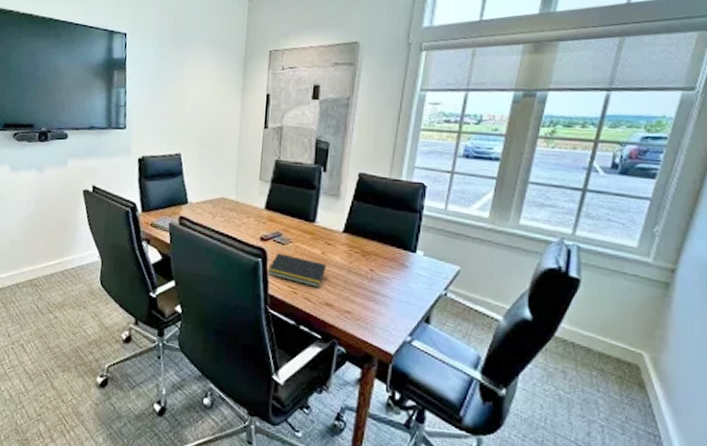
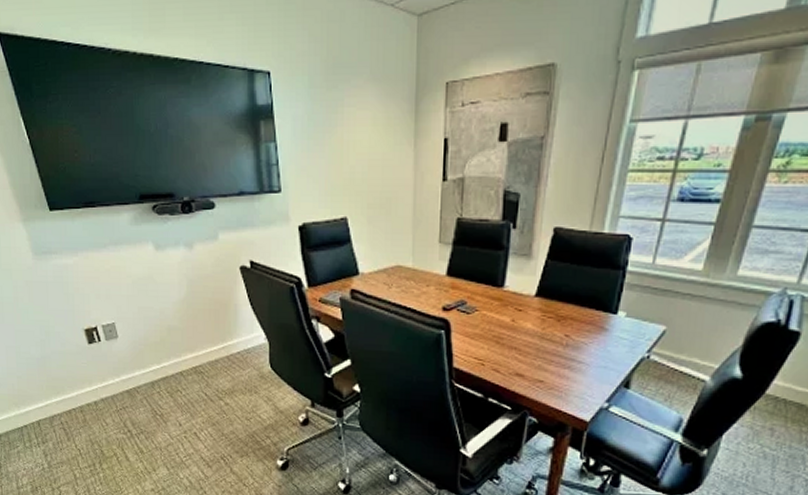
notepad: present [267,253,327,288] -> none [451,323,517,357]

